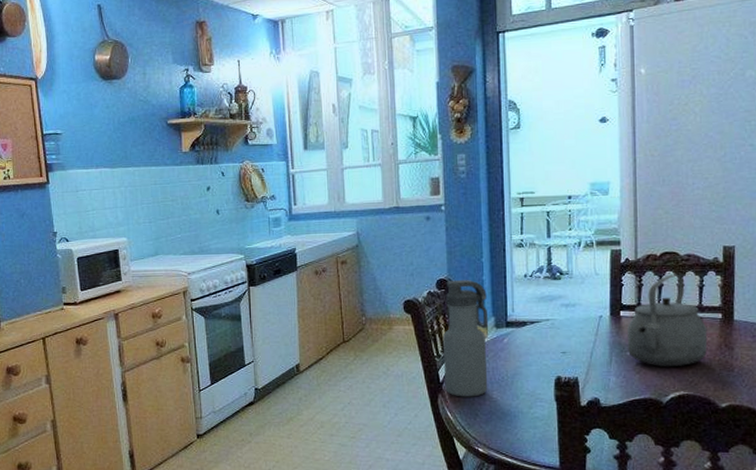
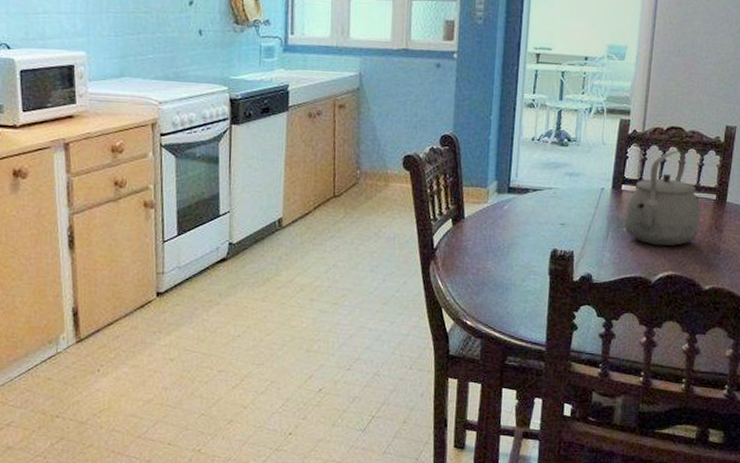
water bottle: present [442,279,488,397] -> none [438,137,492,266]

